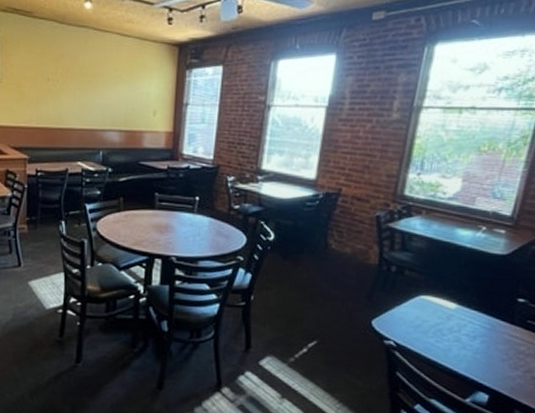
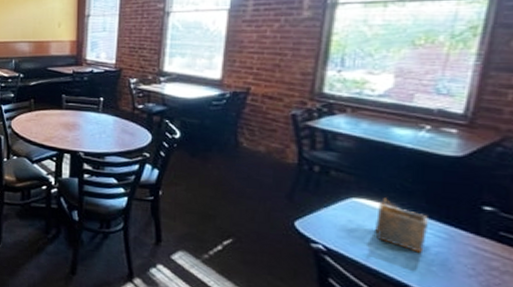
napkin holder: none [436,294,478,343] -> present [375,198,428,253]

